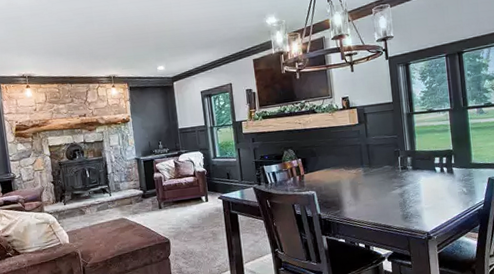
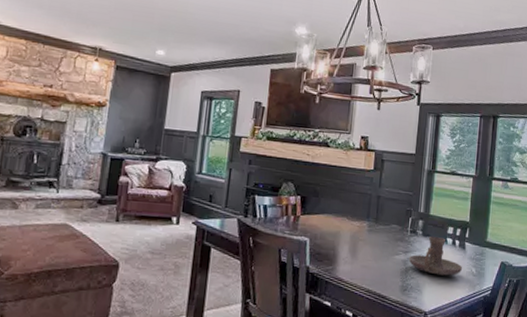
candle holder: none [404,167,455,200] -> present [408,236,463,276]

